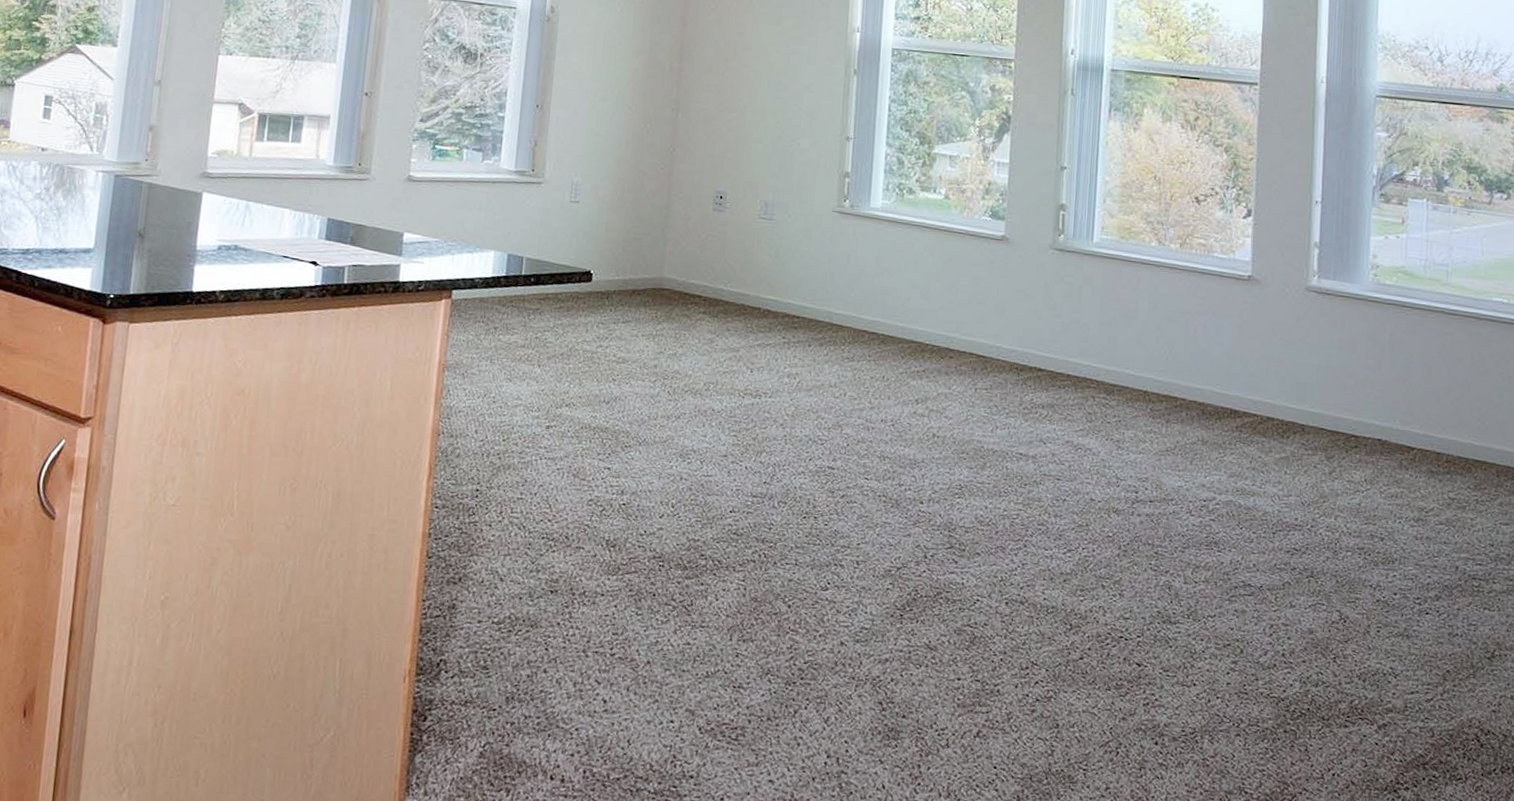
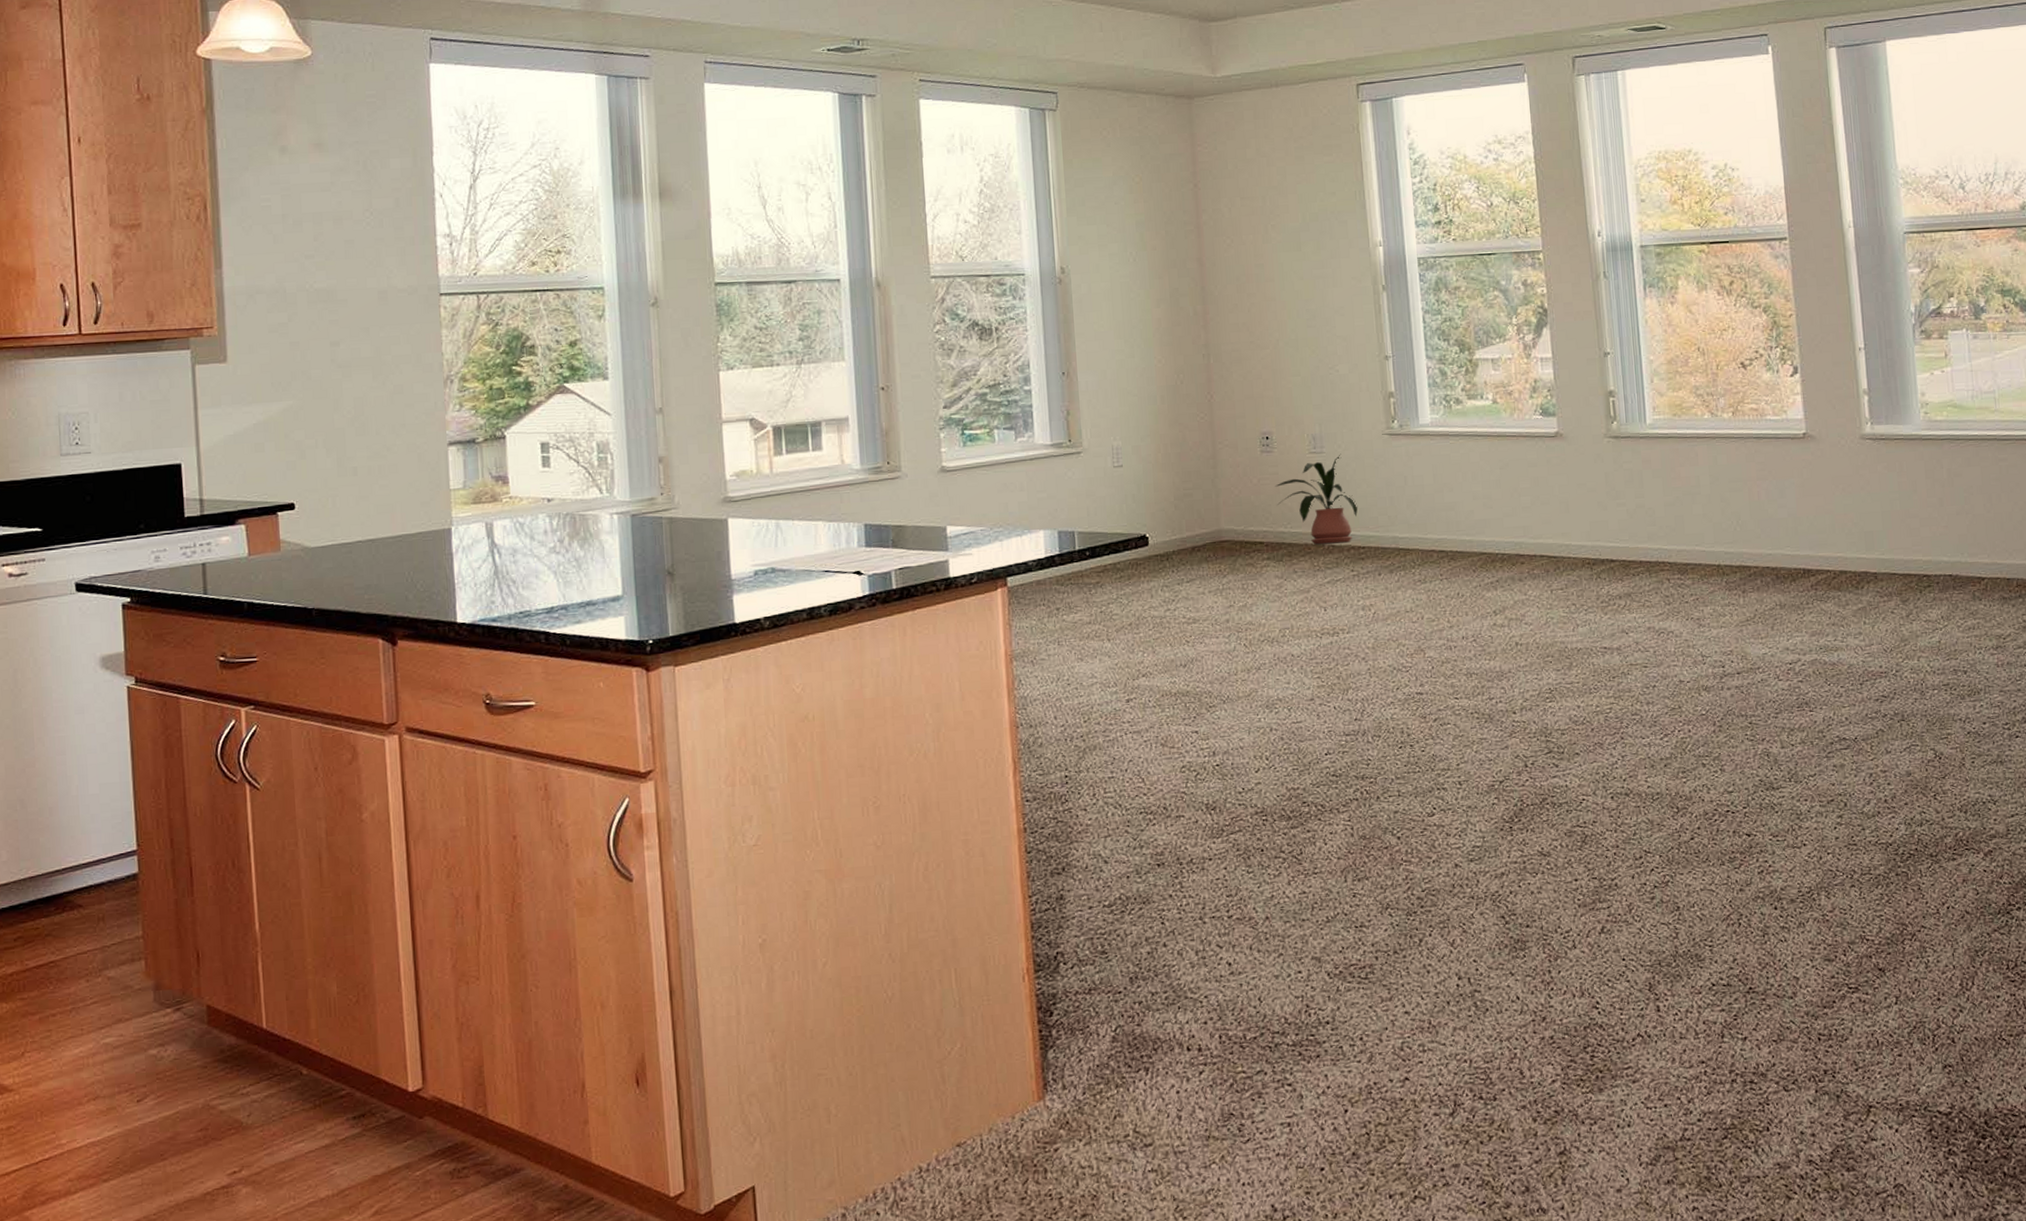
house plant: none [721,223,799,310] -> present [1275,454,1358,546]

